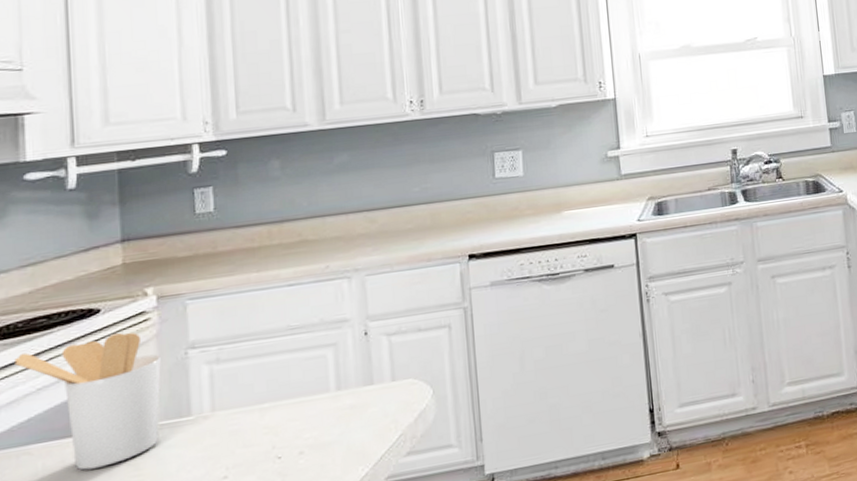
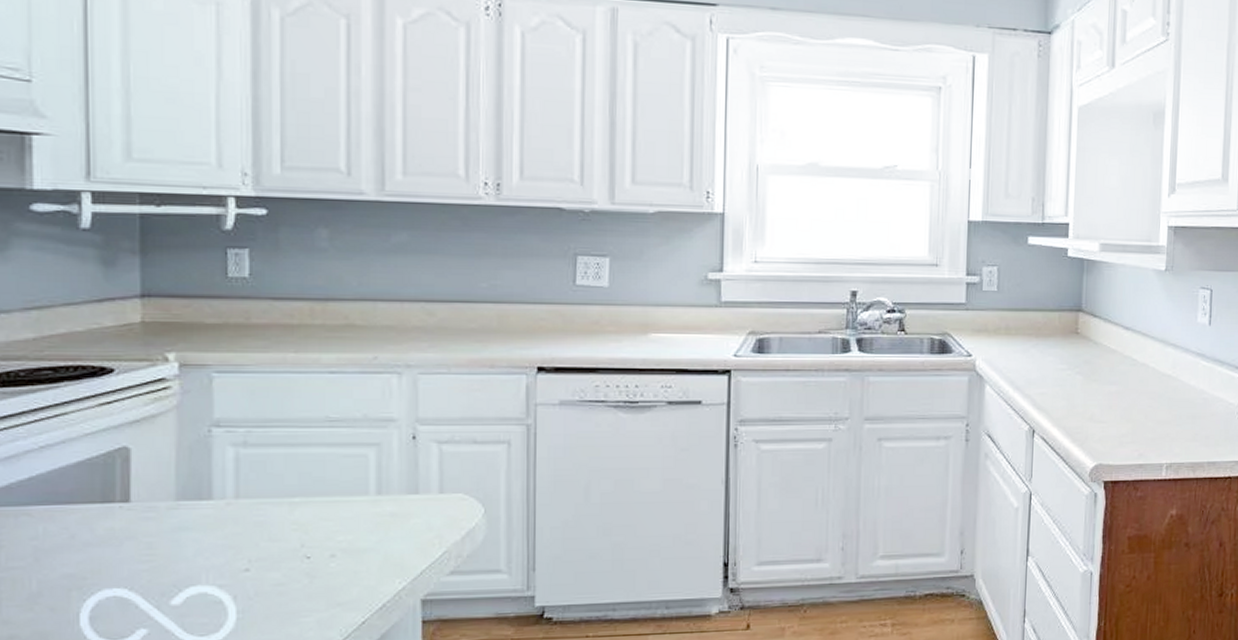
utensil holder: present [14,332,162,471] -> none [15,399,182,541]

